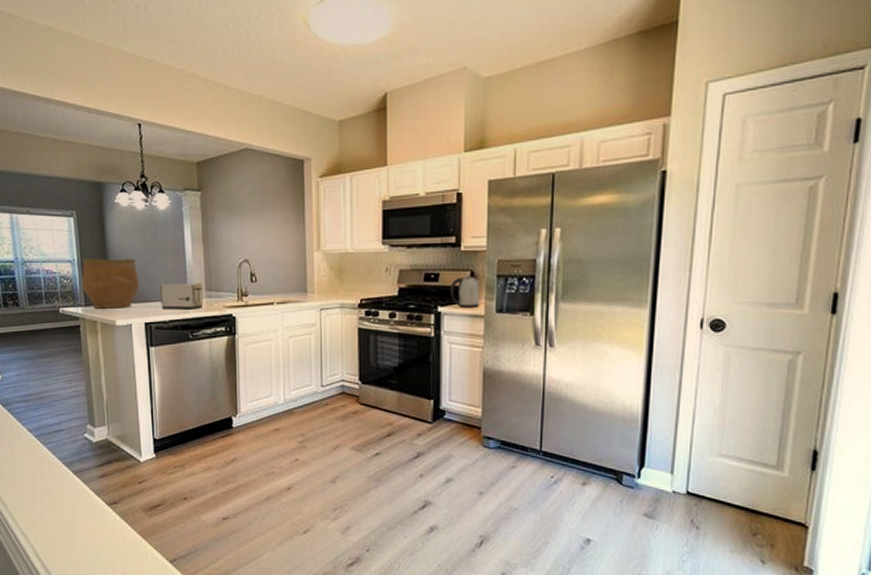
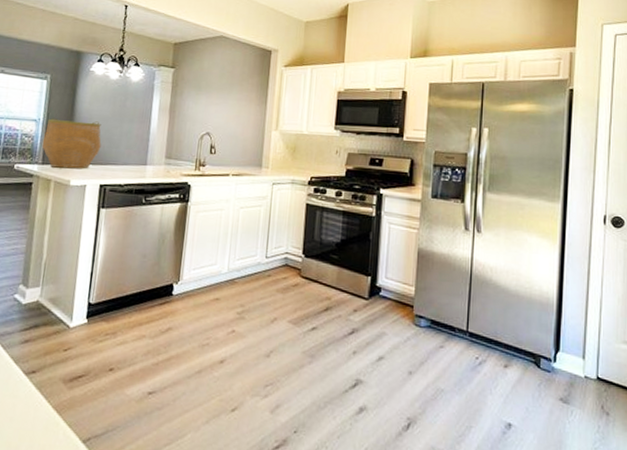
toaster: present [160,283,204,310] -> none [119,148,163,176]
kettle: present [450,276,479,309] -> none [392,163,418,193]

